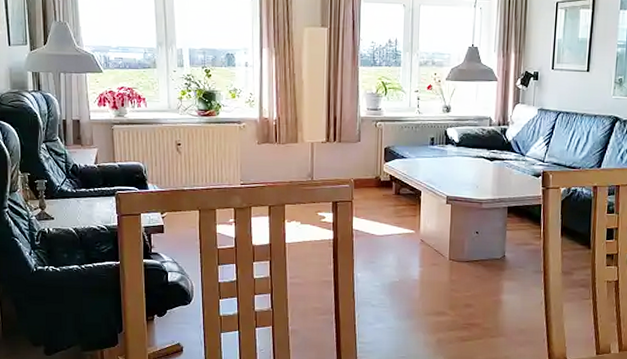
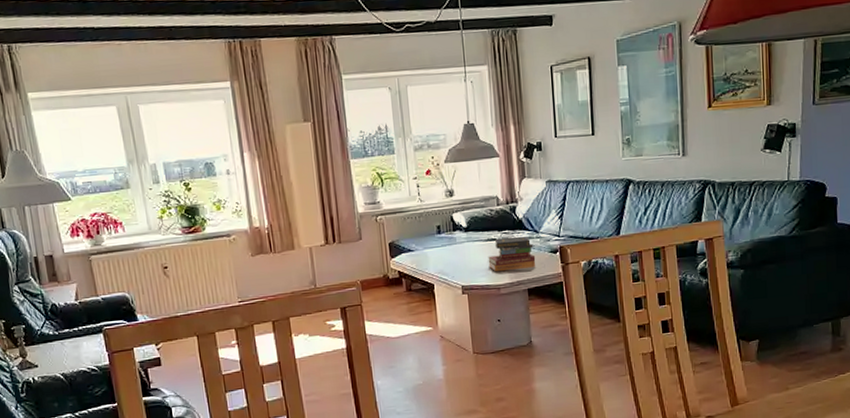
books: none [474,157,519,188] -> present [488,237,536,272]

